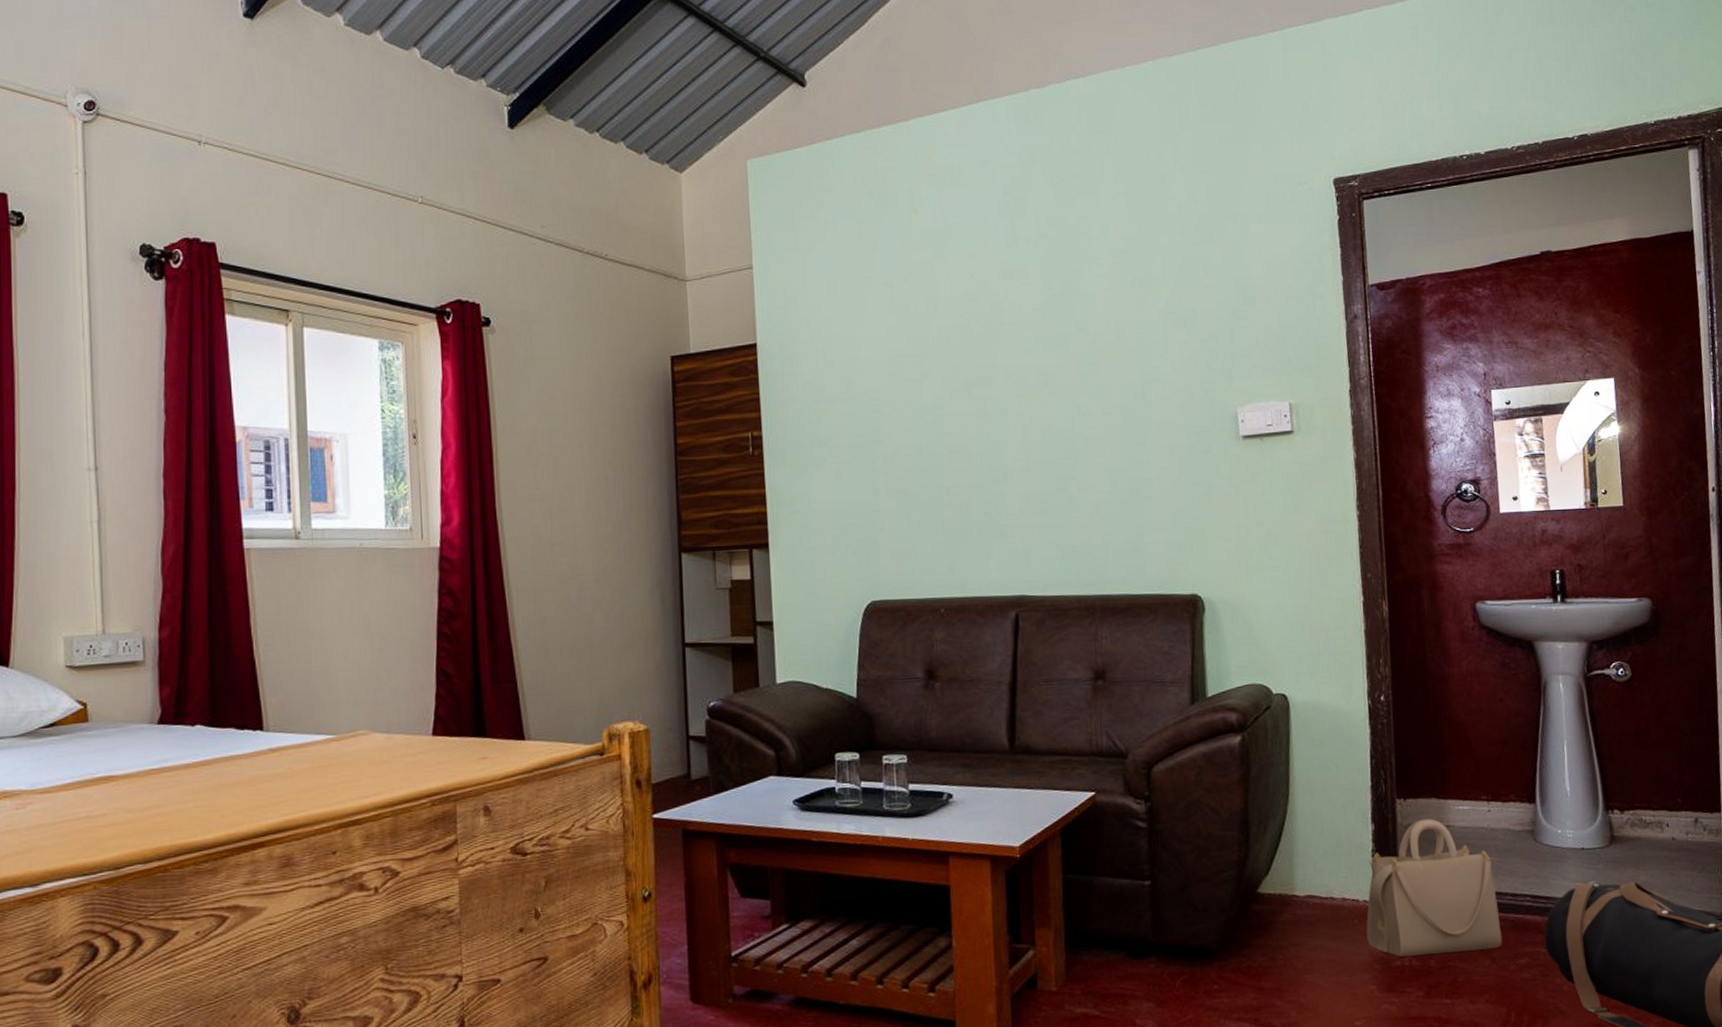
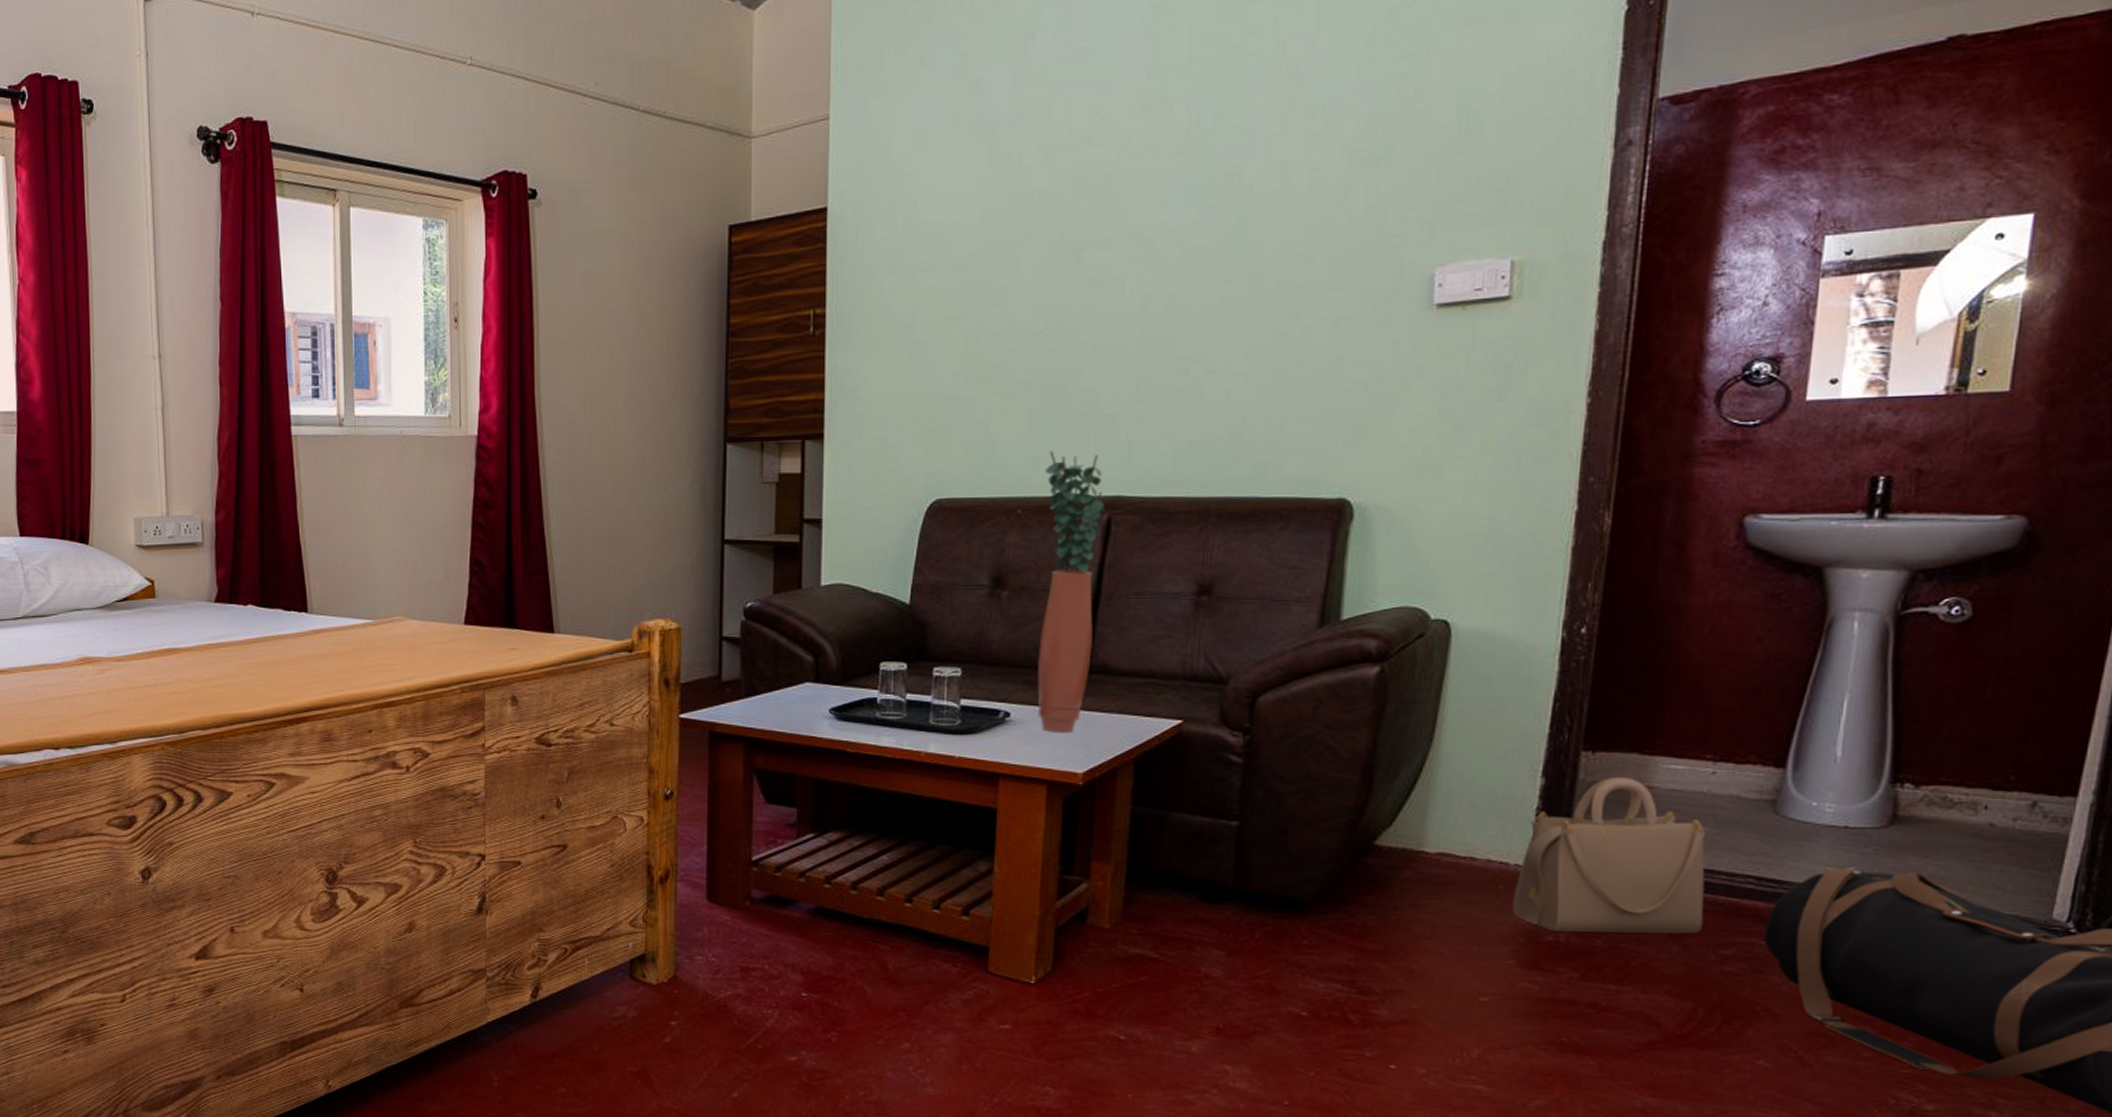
vase: none [960,556,1016,811] -> present [1037,450,1106,733]

